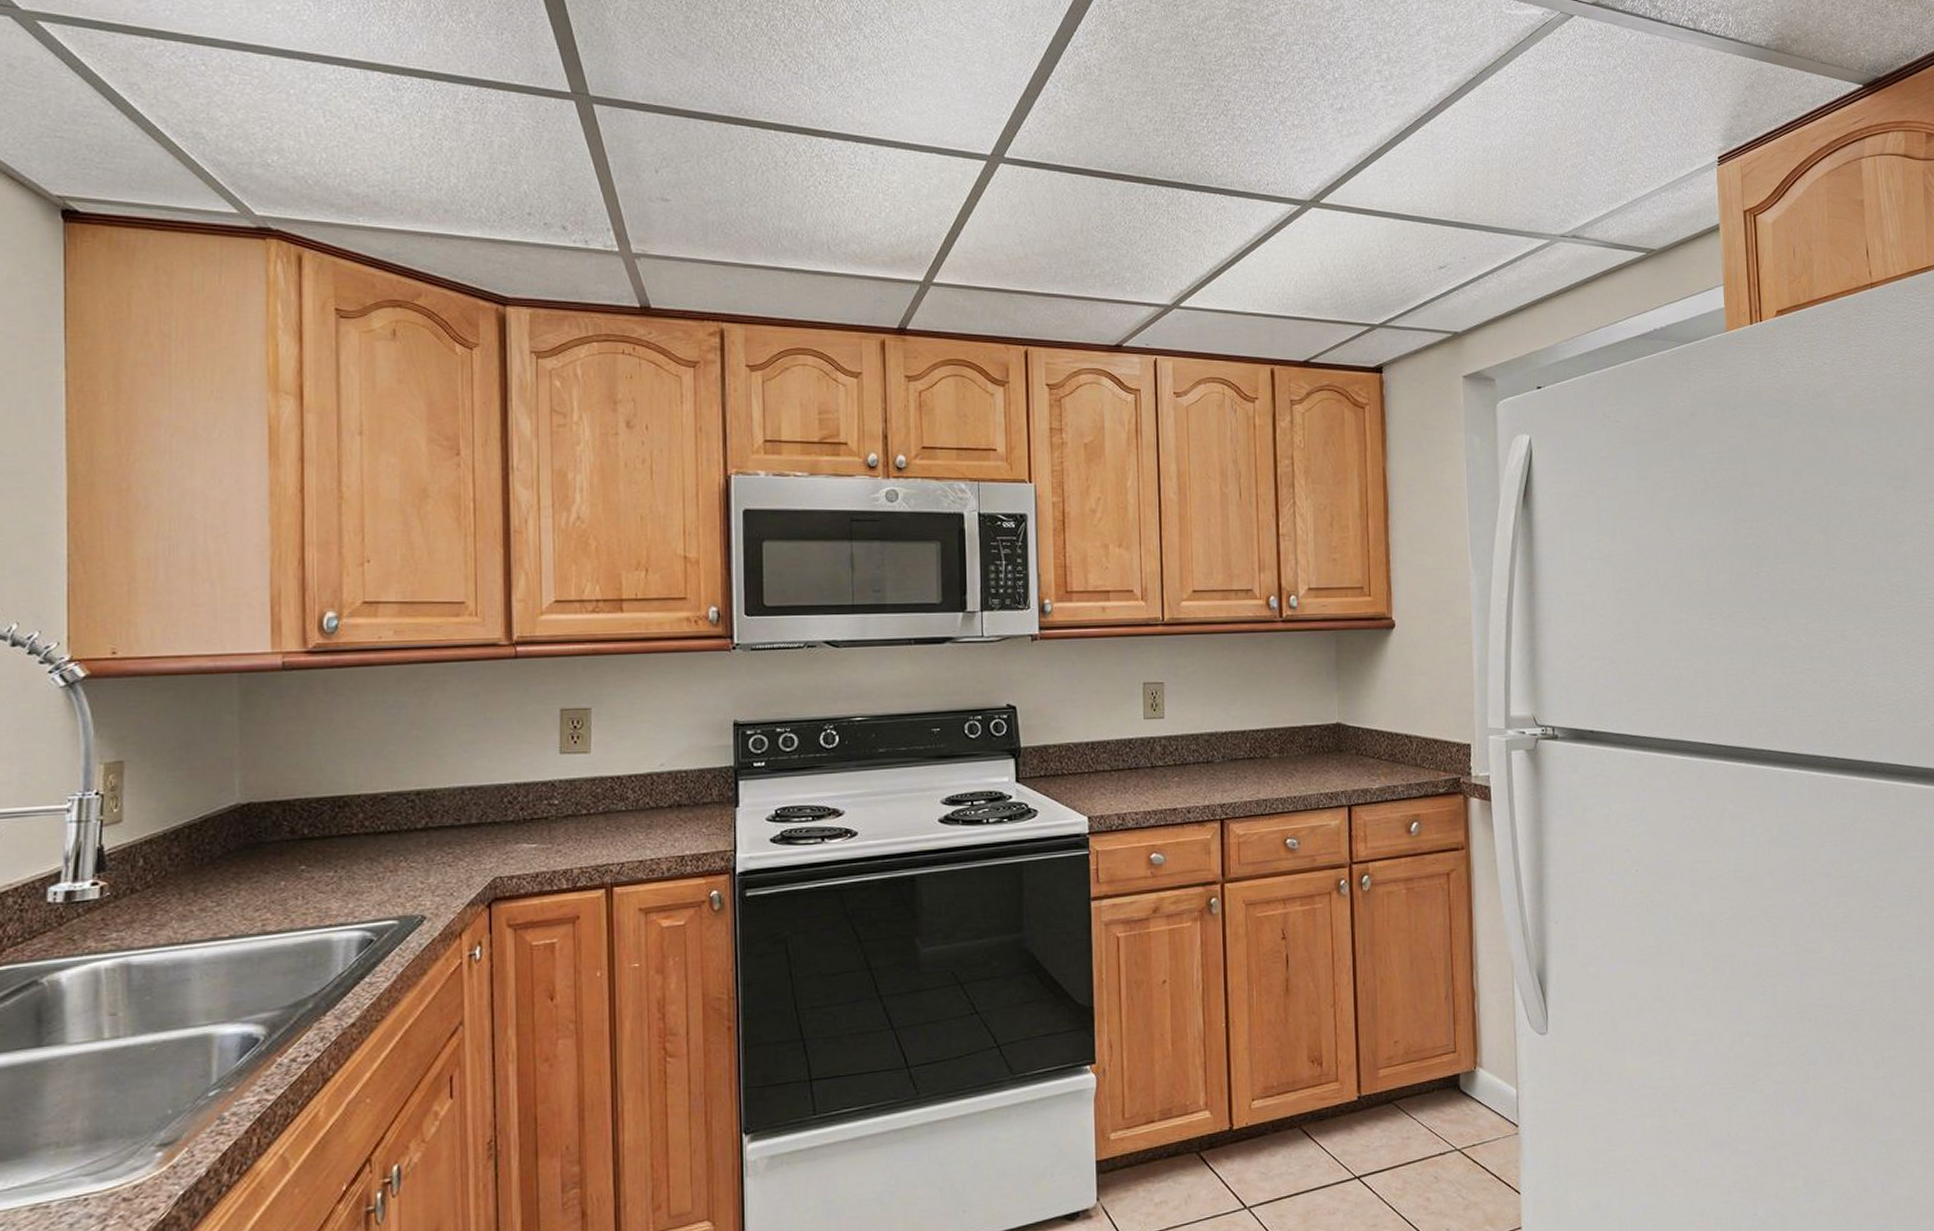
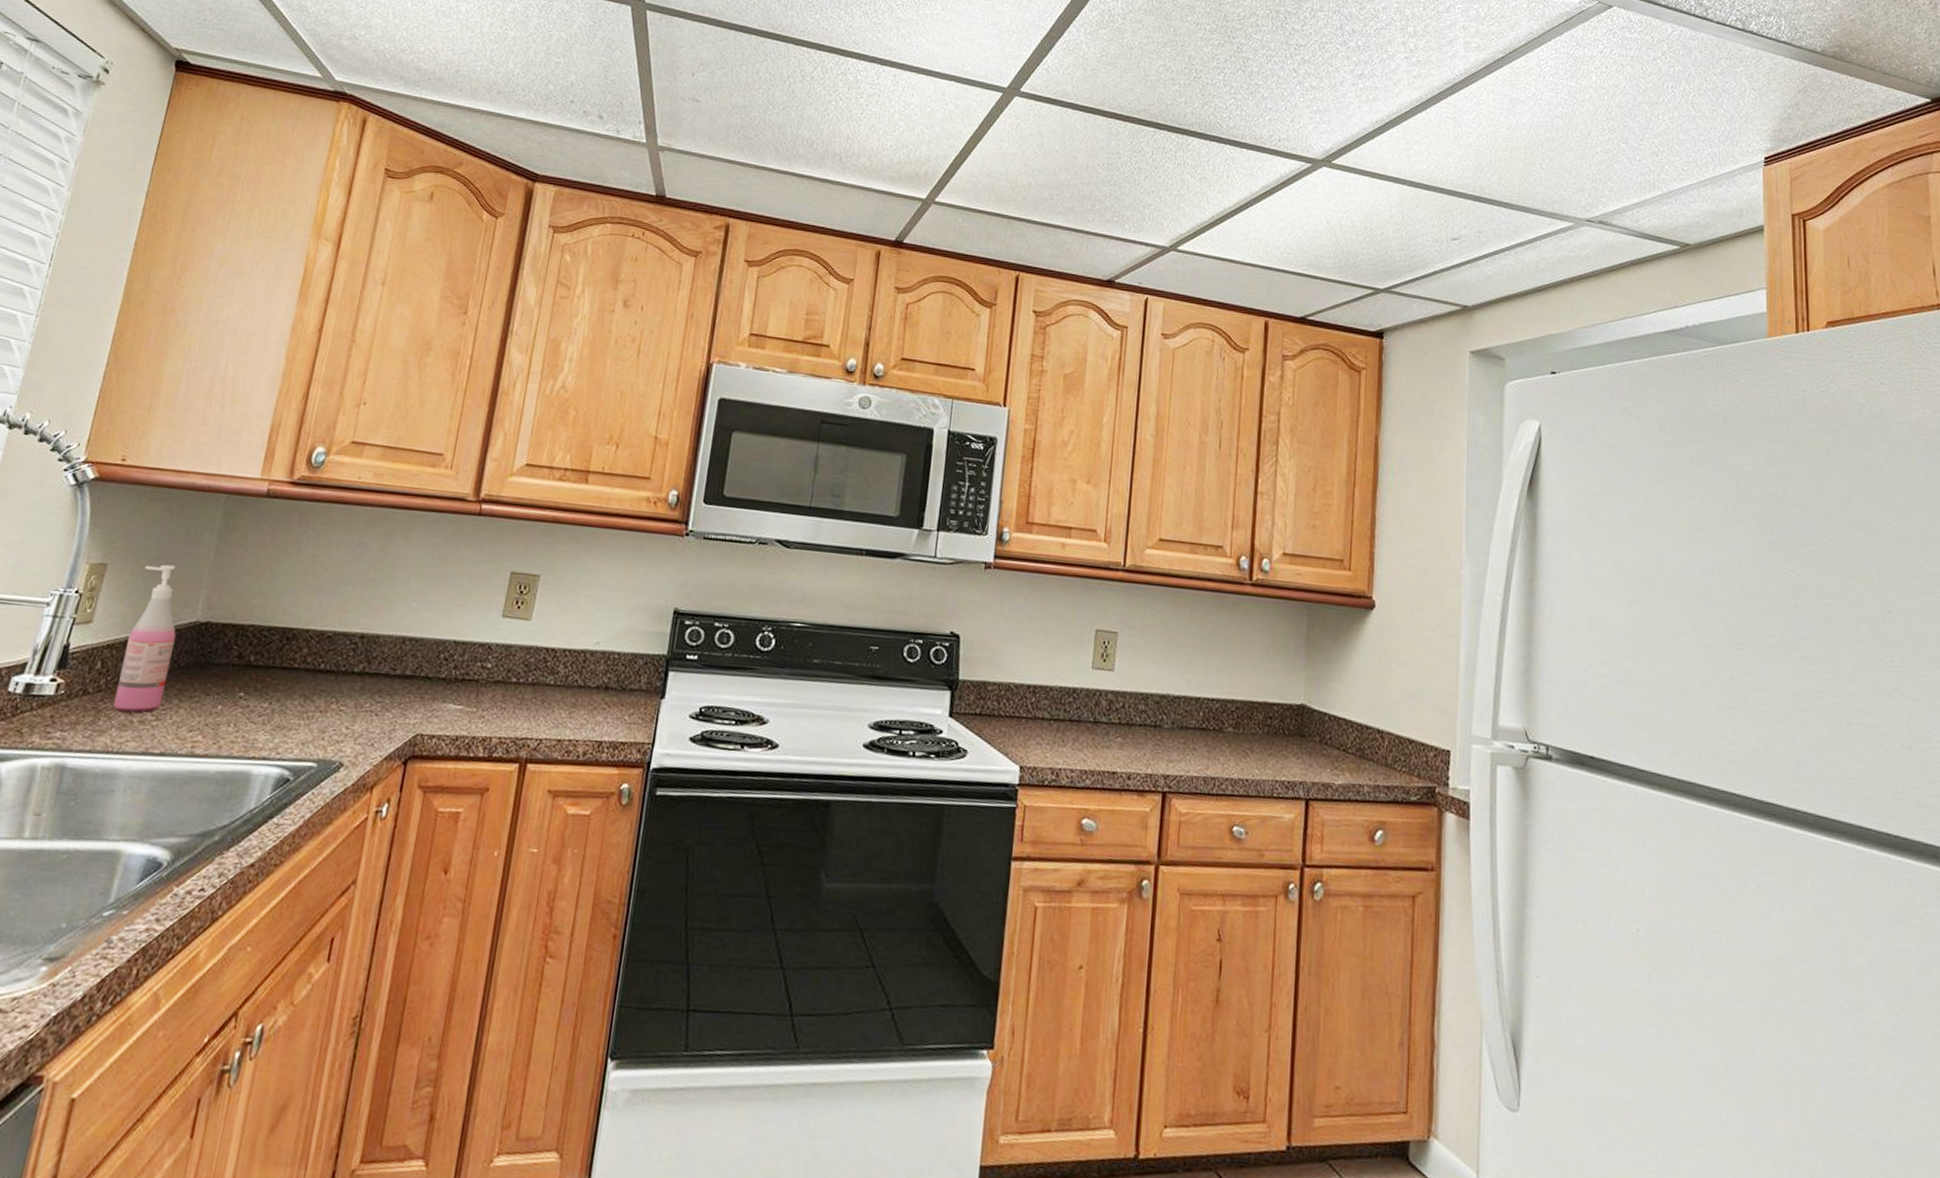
soap dispenser: none [166,752,220,903] -> present [113,564,176,713]

